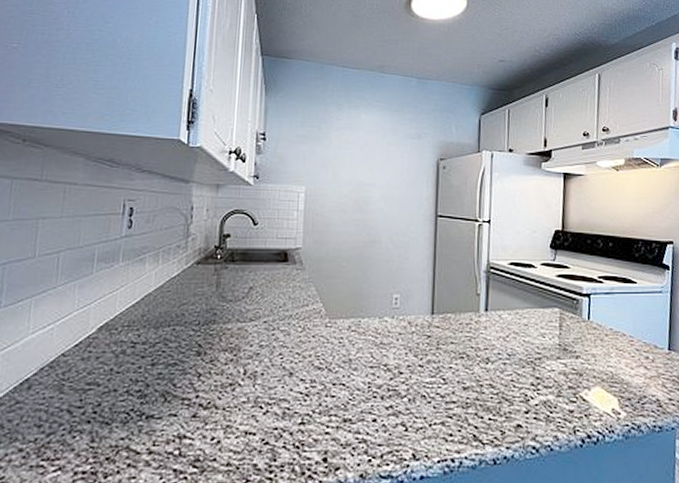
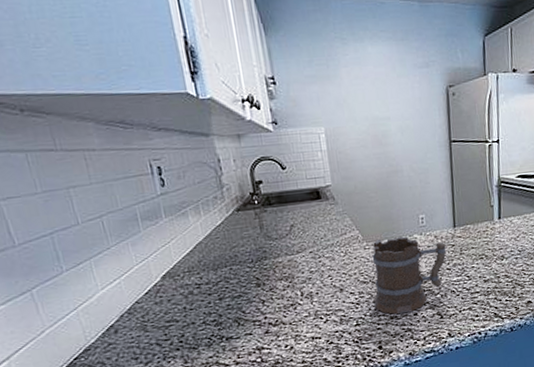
mug: none [326,317,420,417] -> present [372,236,446,315]

